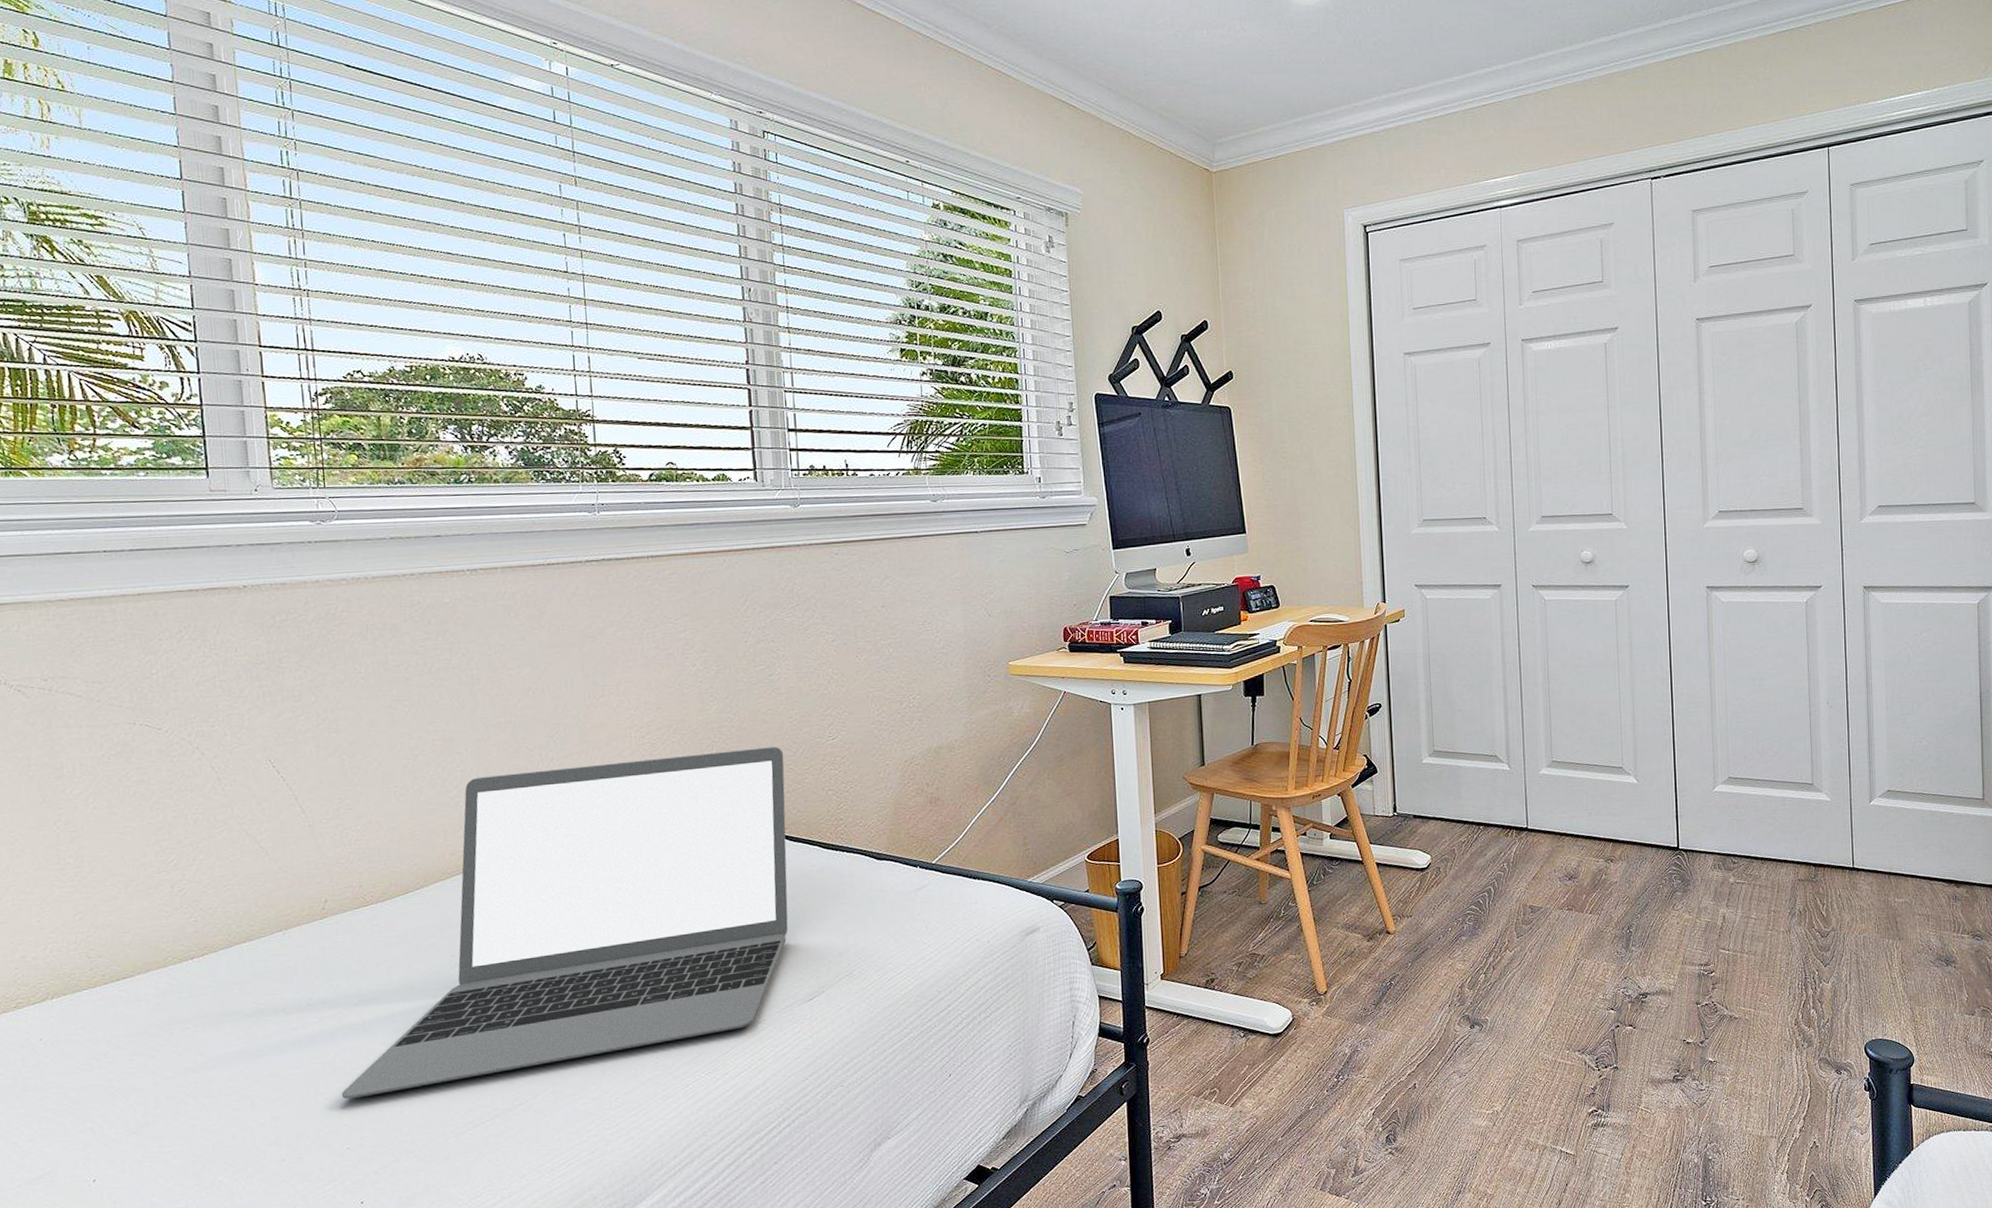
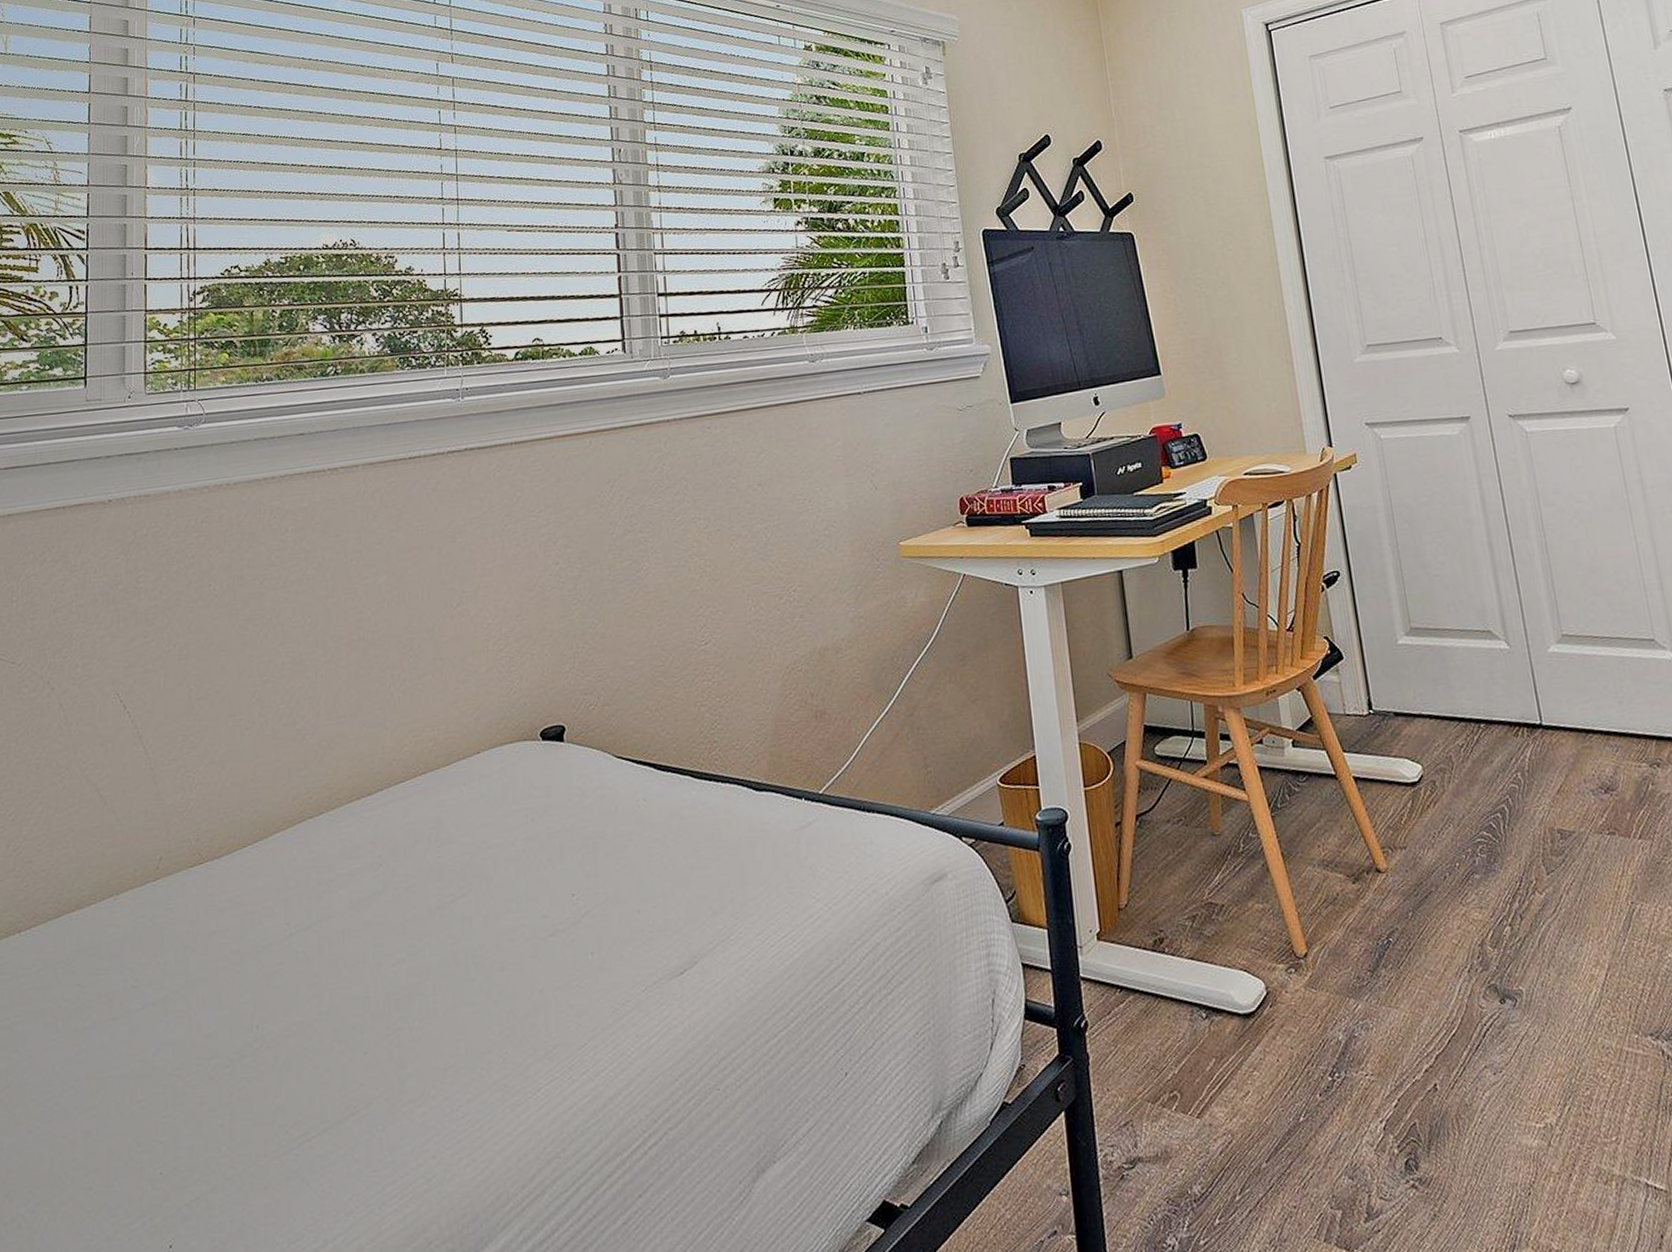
laptop: present [341,747,788,1099] -> none [158,655,656,1108]

